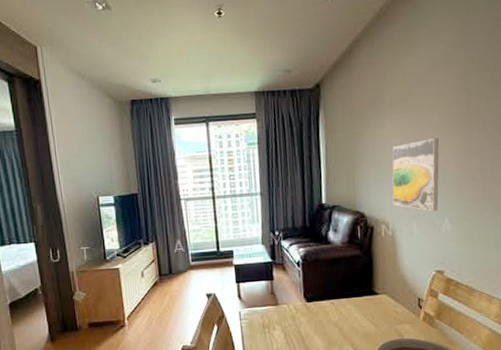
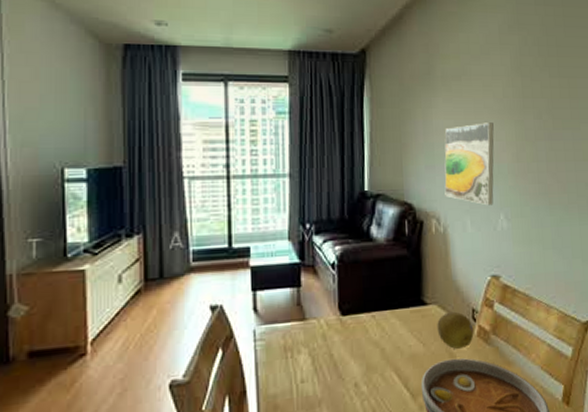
fruit: none [387,300,420,330] -> present [437,311,474,349]

